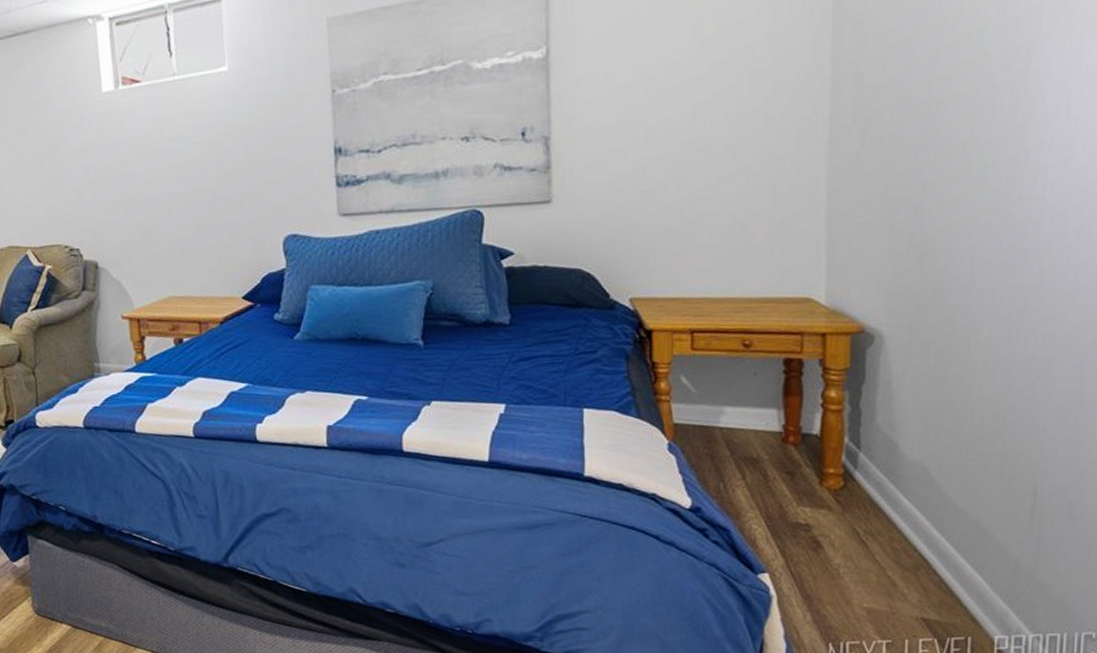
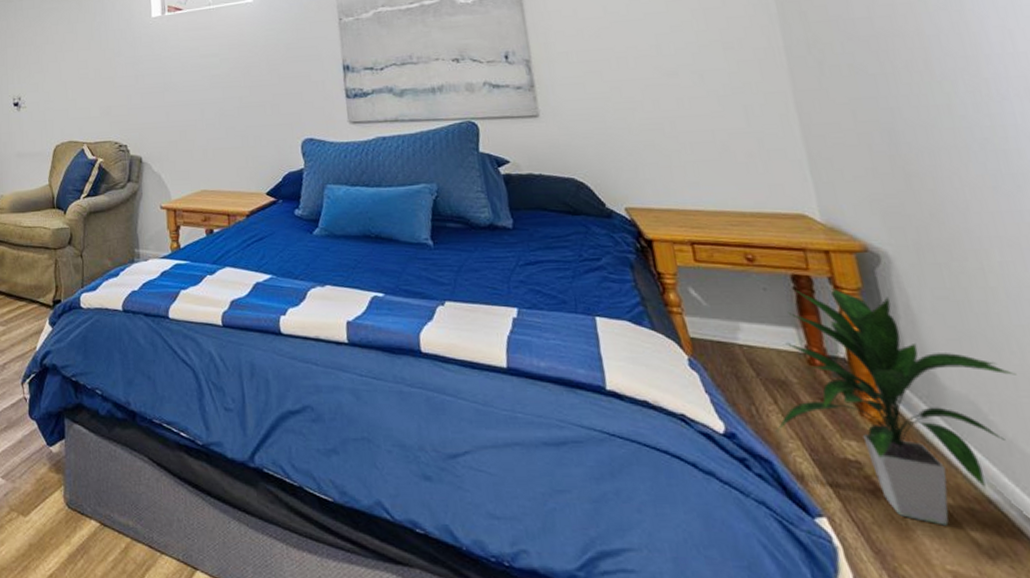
indoor plant: none [739,370,971,573] -> present [776,289,1017,526]

